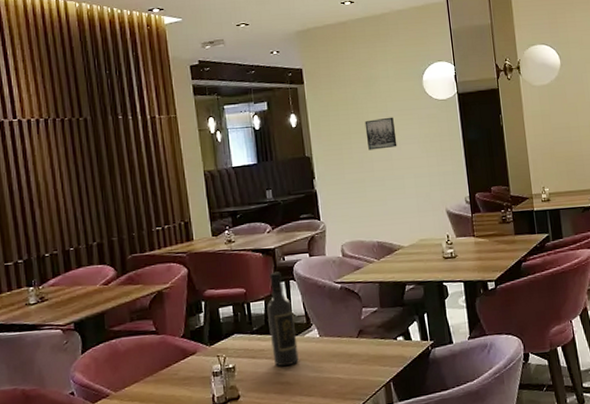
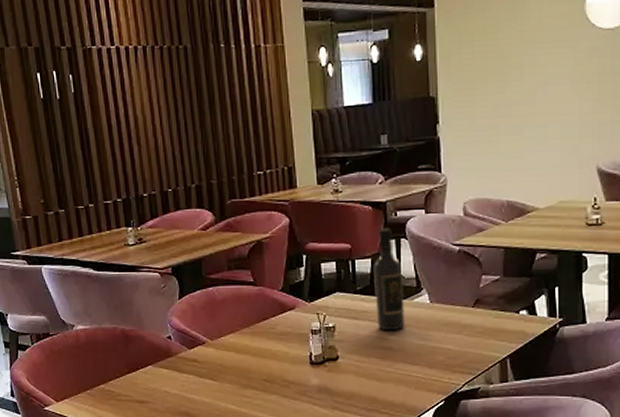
wall art: present [364,117,397,150] -> none [505,50,544,91]

